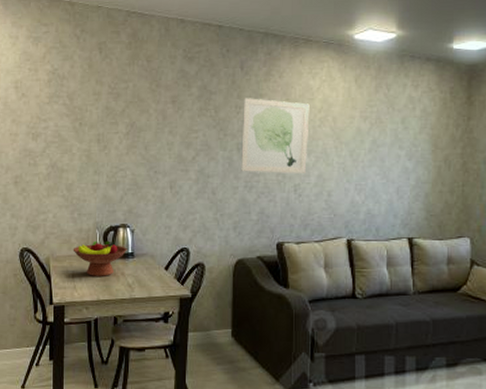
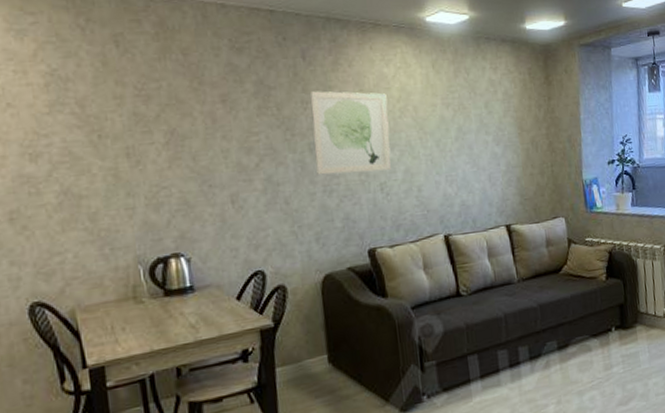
fruit bowl: present [73,240,127,276] -> none [107,276,184,324]

